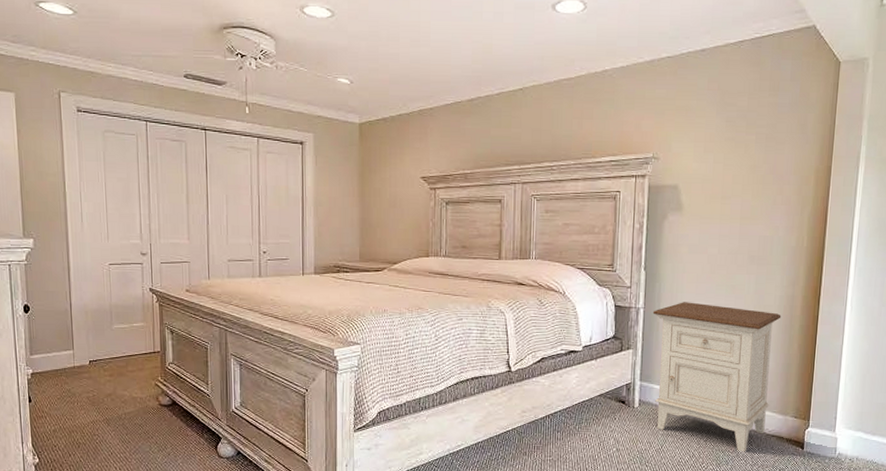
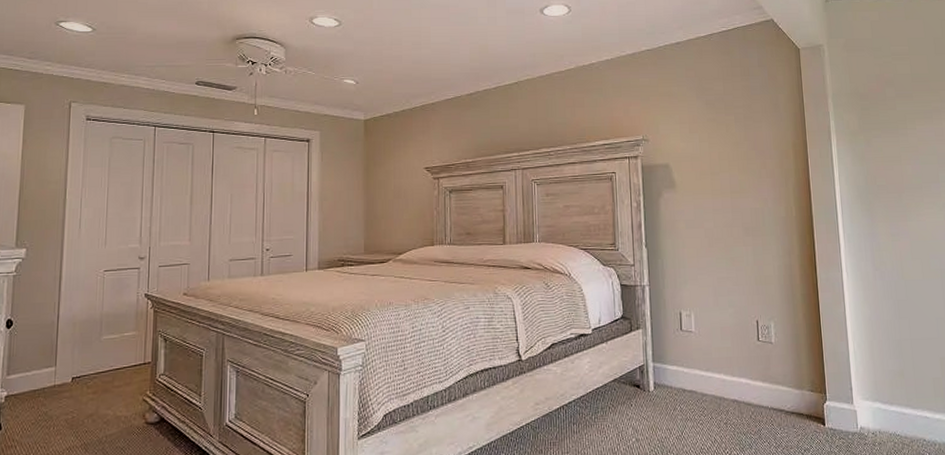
nightstand: present [652,302,782,452] -> none [658,277,784,434]

